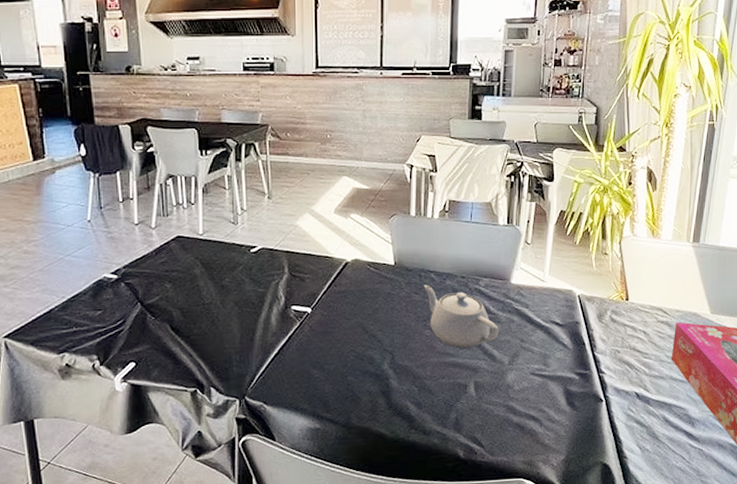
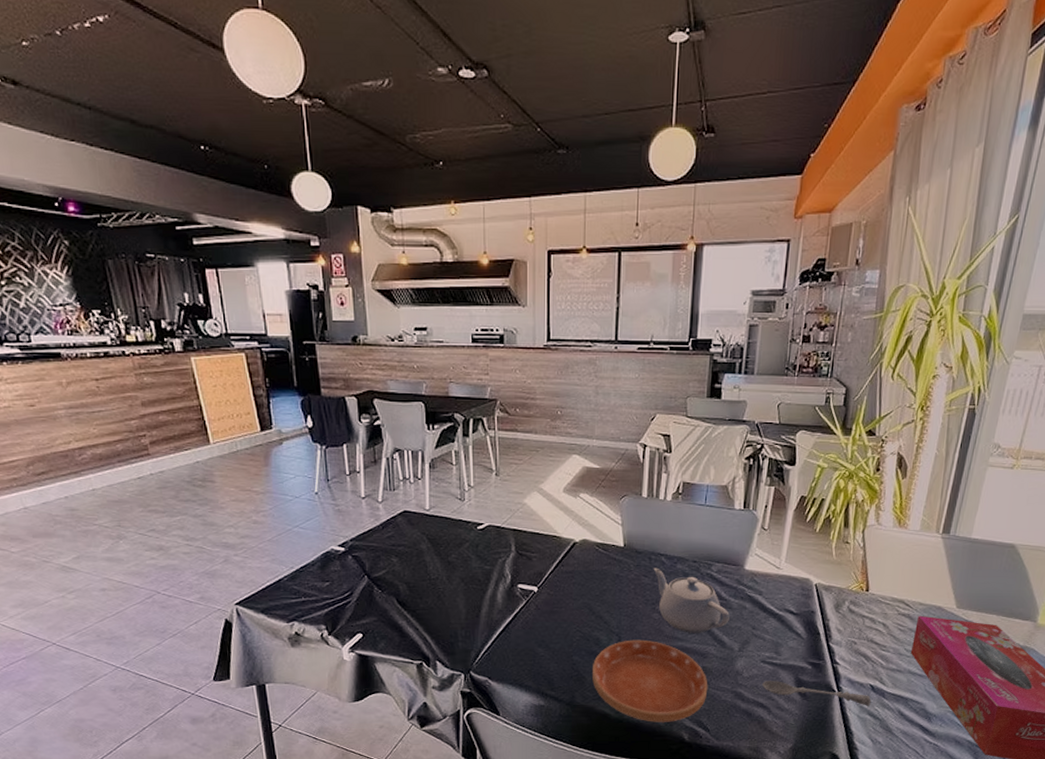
saucer: none [367,357,481,441] -> present [592,639,708,722]
soupspoon: none [533,392,637,414] -> present [762,681,872,706]

